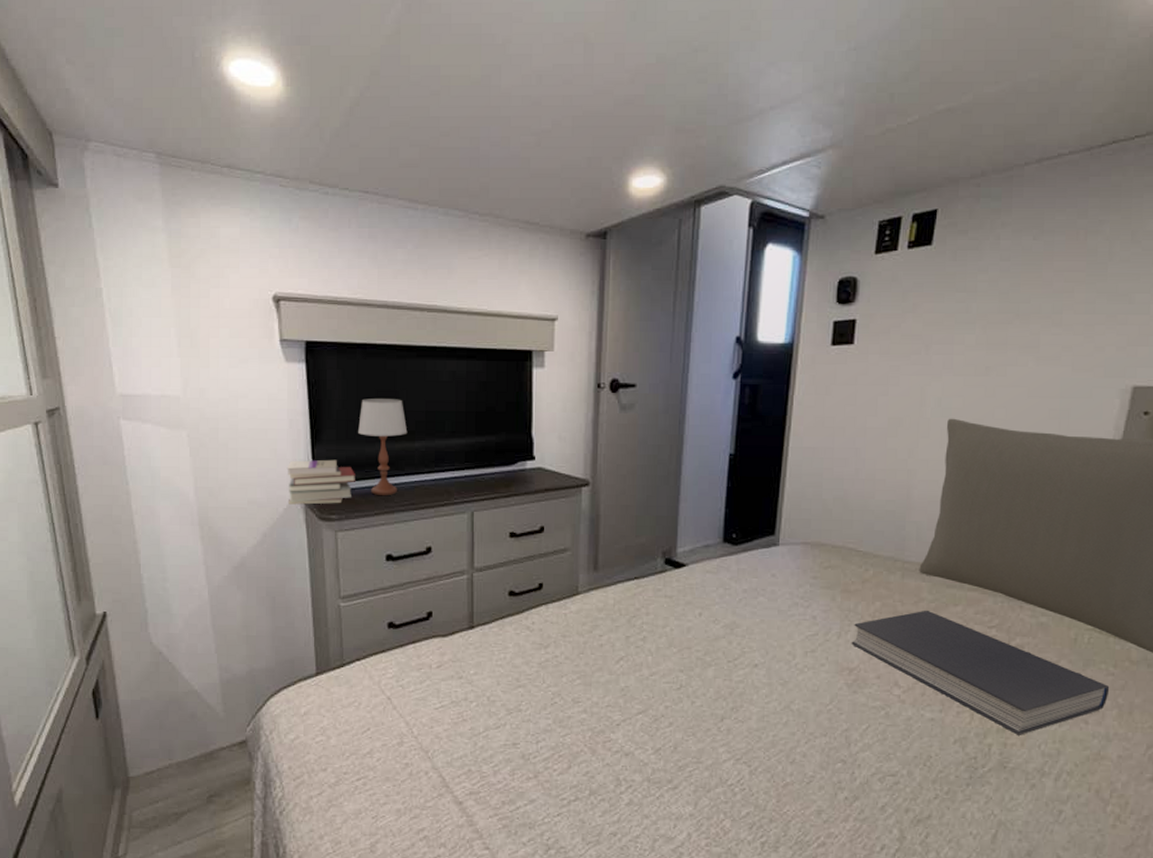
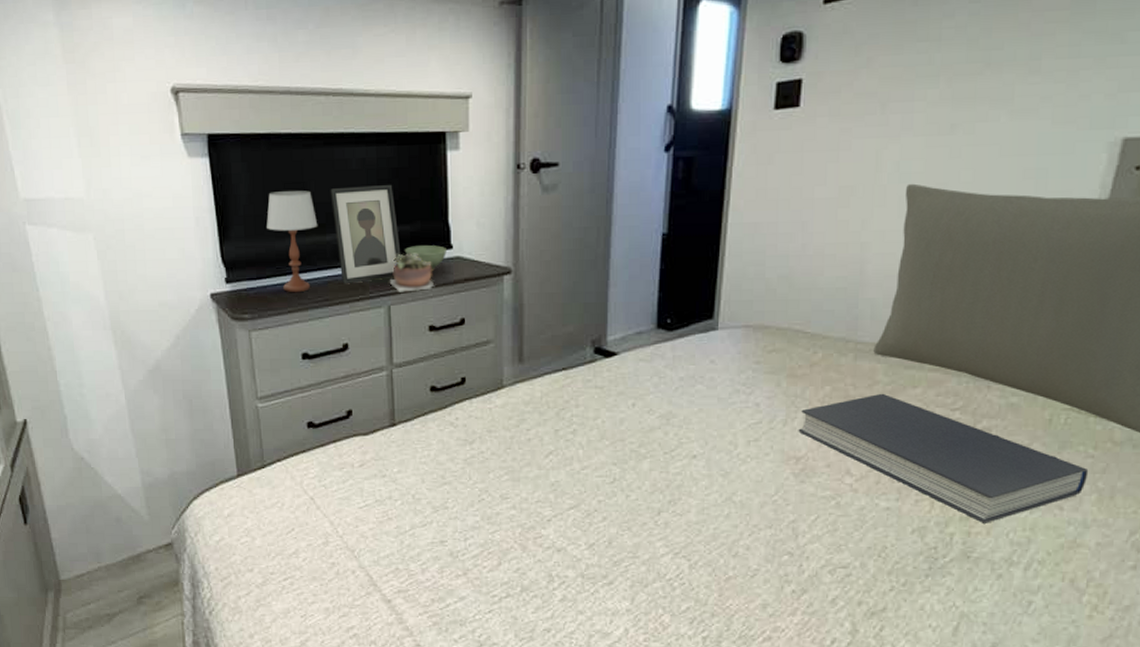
books: present [287,459,356,505] -> none [196,257,268,305]
picture frame: none [421,397,486,490] -> present [330,185,401,284]
succulent plant: none [474,462,517,500] -> present [390,253,435,293]
bowl: none [490,456,530,481] -> present [405,245,448,272]

